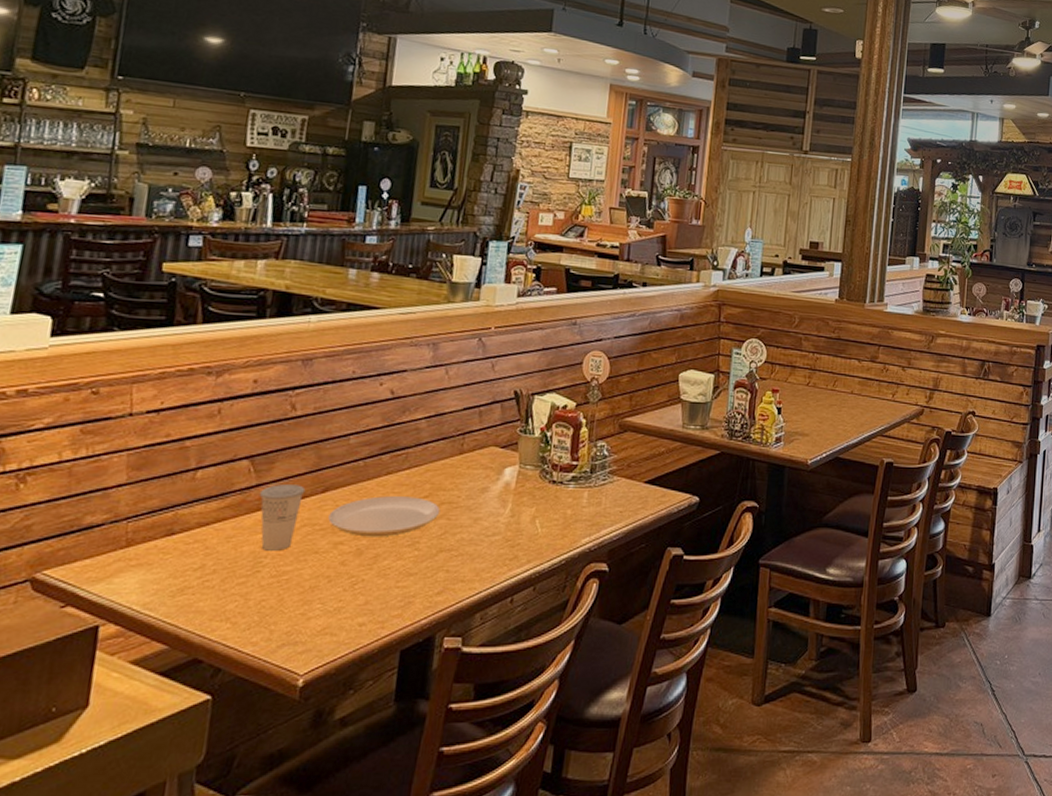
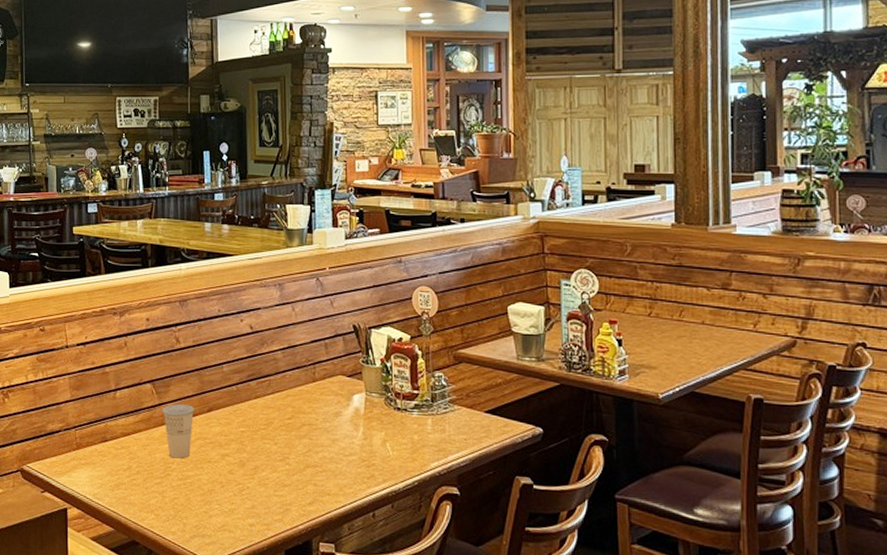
plate: present [328,496,441,537] -> none [215,417,303,452]

